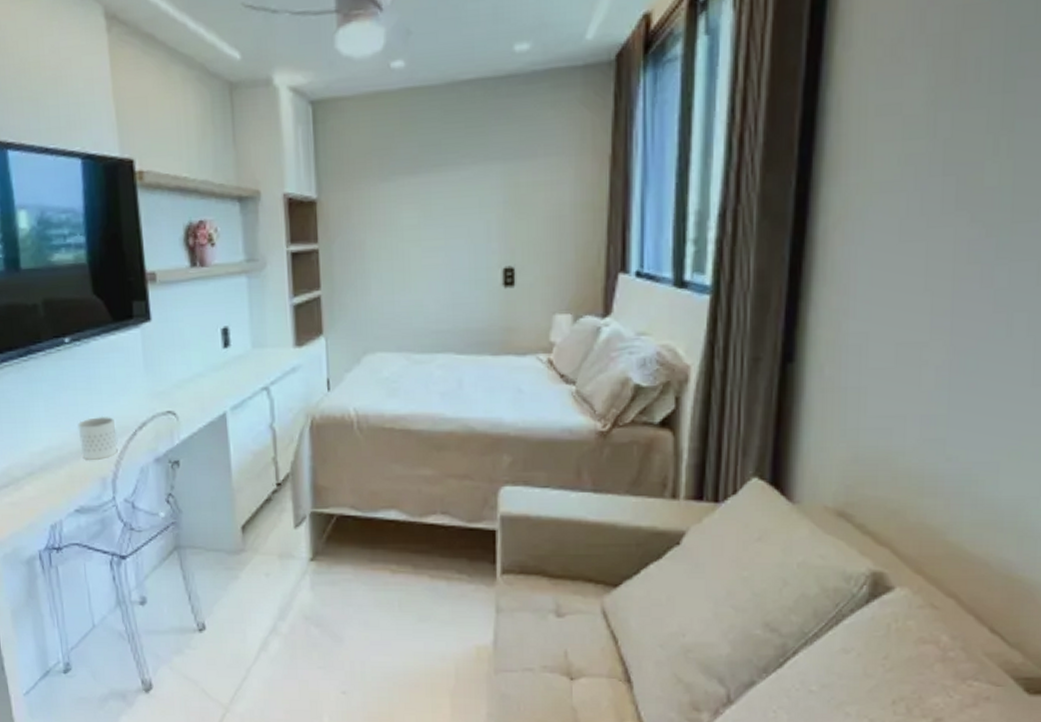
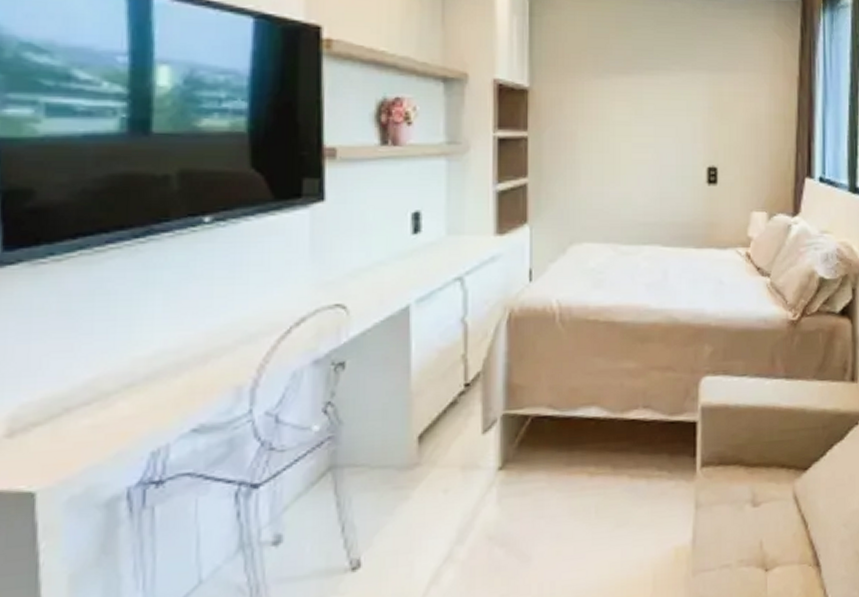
mug: present [77,416,118,461] -> none [209,310,264,366]

